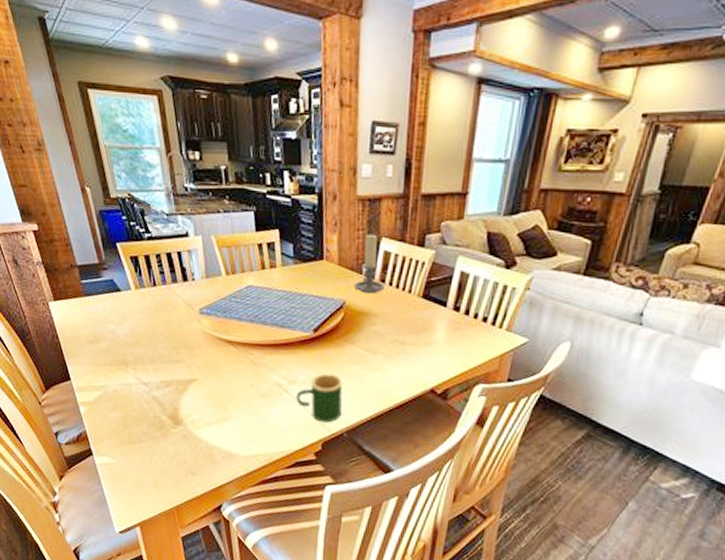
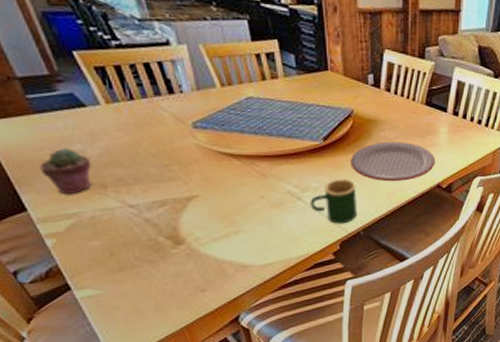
potted succulent: none [83,327,119,369] -> present [39,147,92,195]
plate: none [339,336,431,382] -> present [351,141,436,182]
candle holder: present [354,234,385,294] -> none [361,45,390,102]

